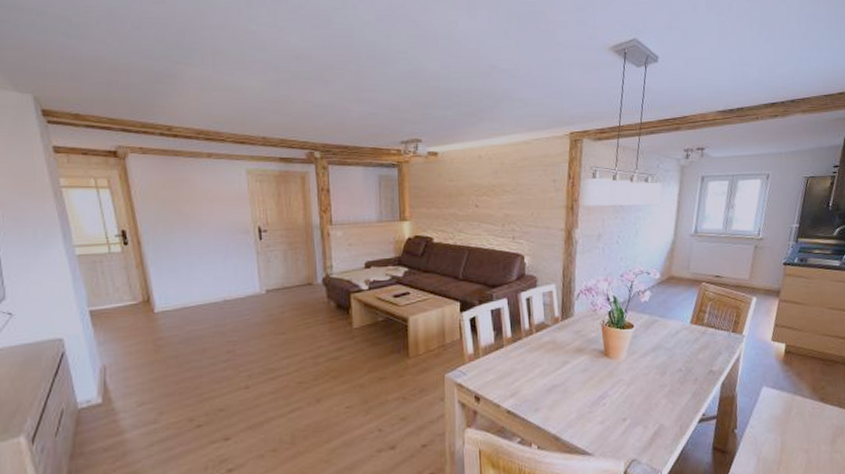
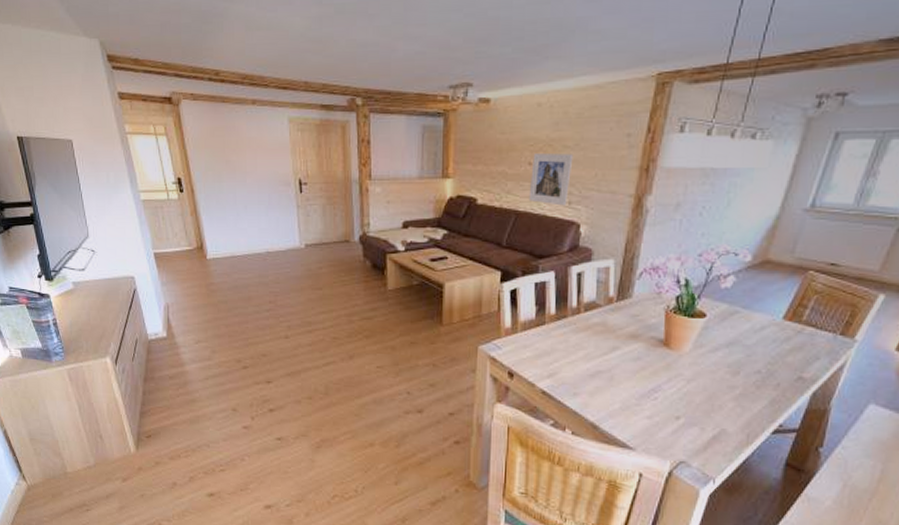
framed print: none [478,196,513,241] -> present [528,153,574,206]

